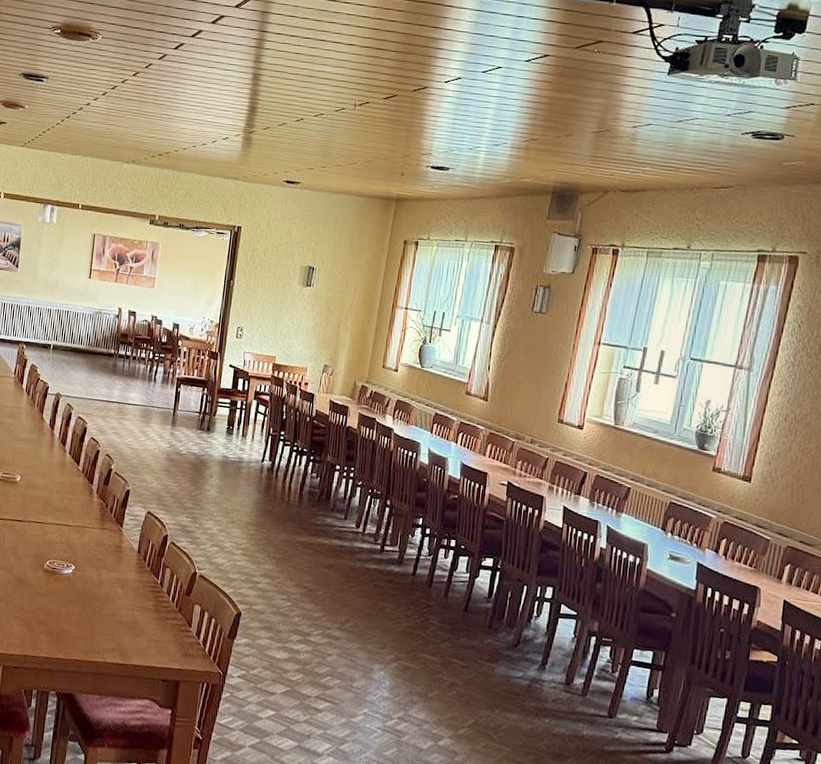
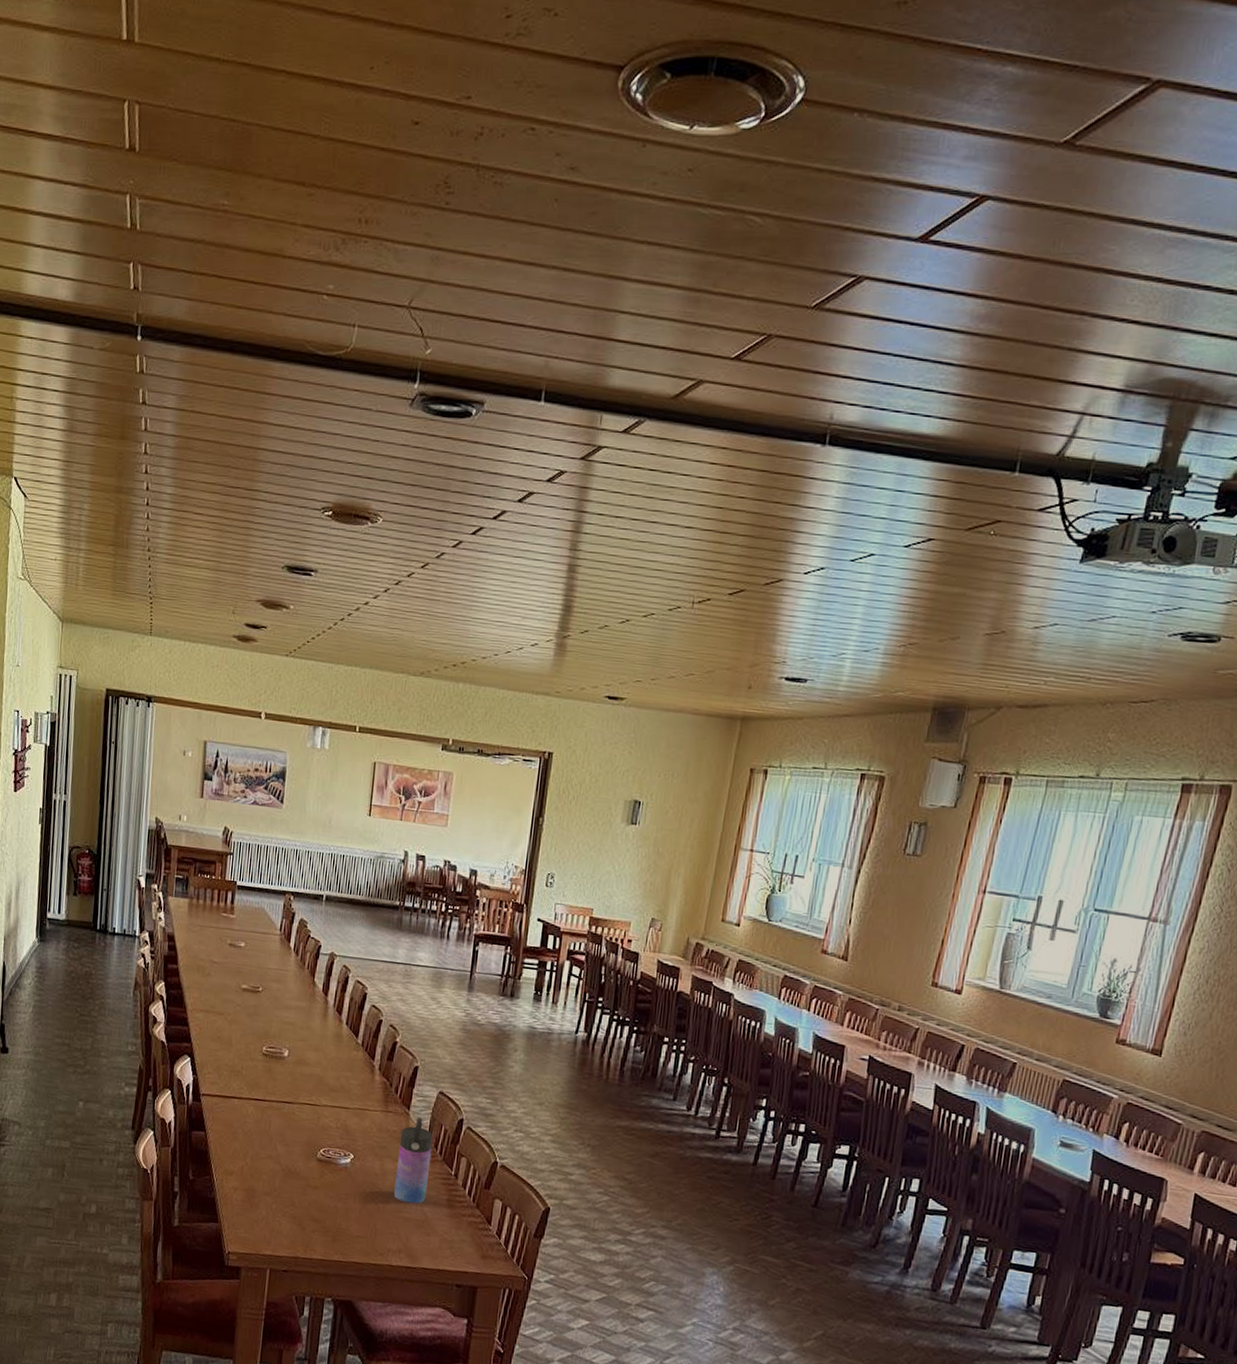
water bottle: none [108,533,143,609] -> present [393,1116,434,1204]

